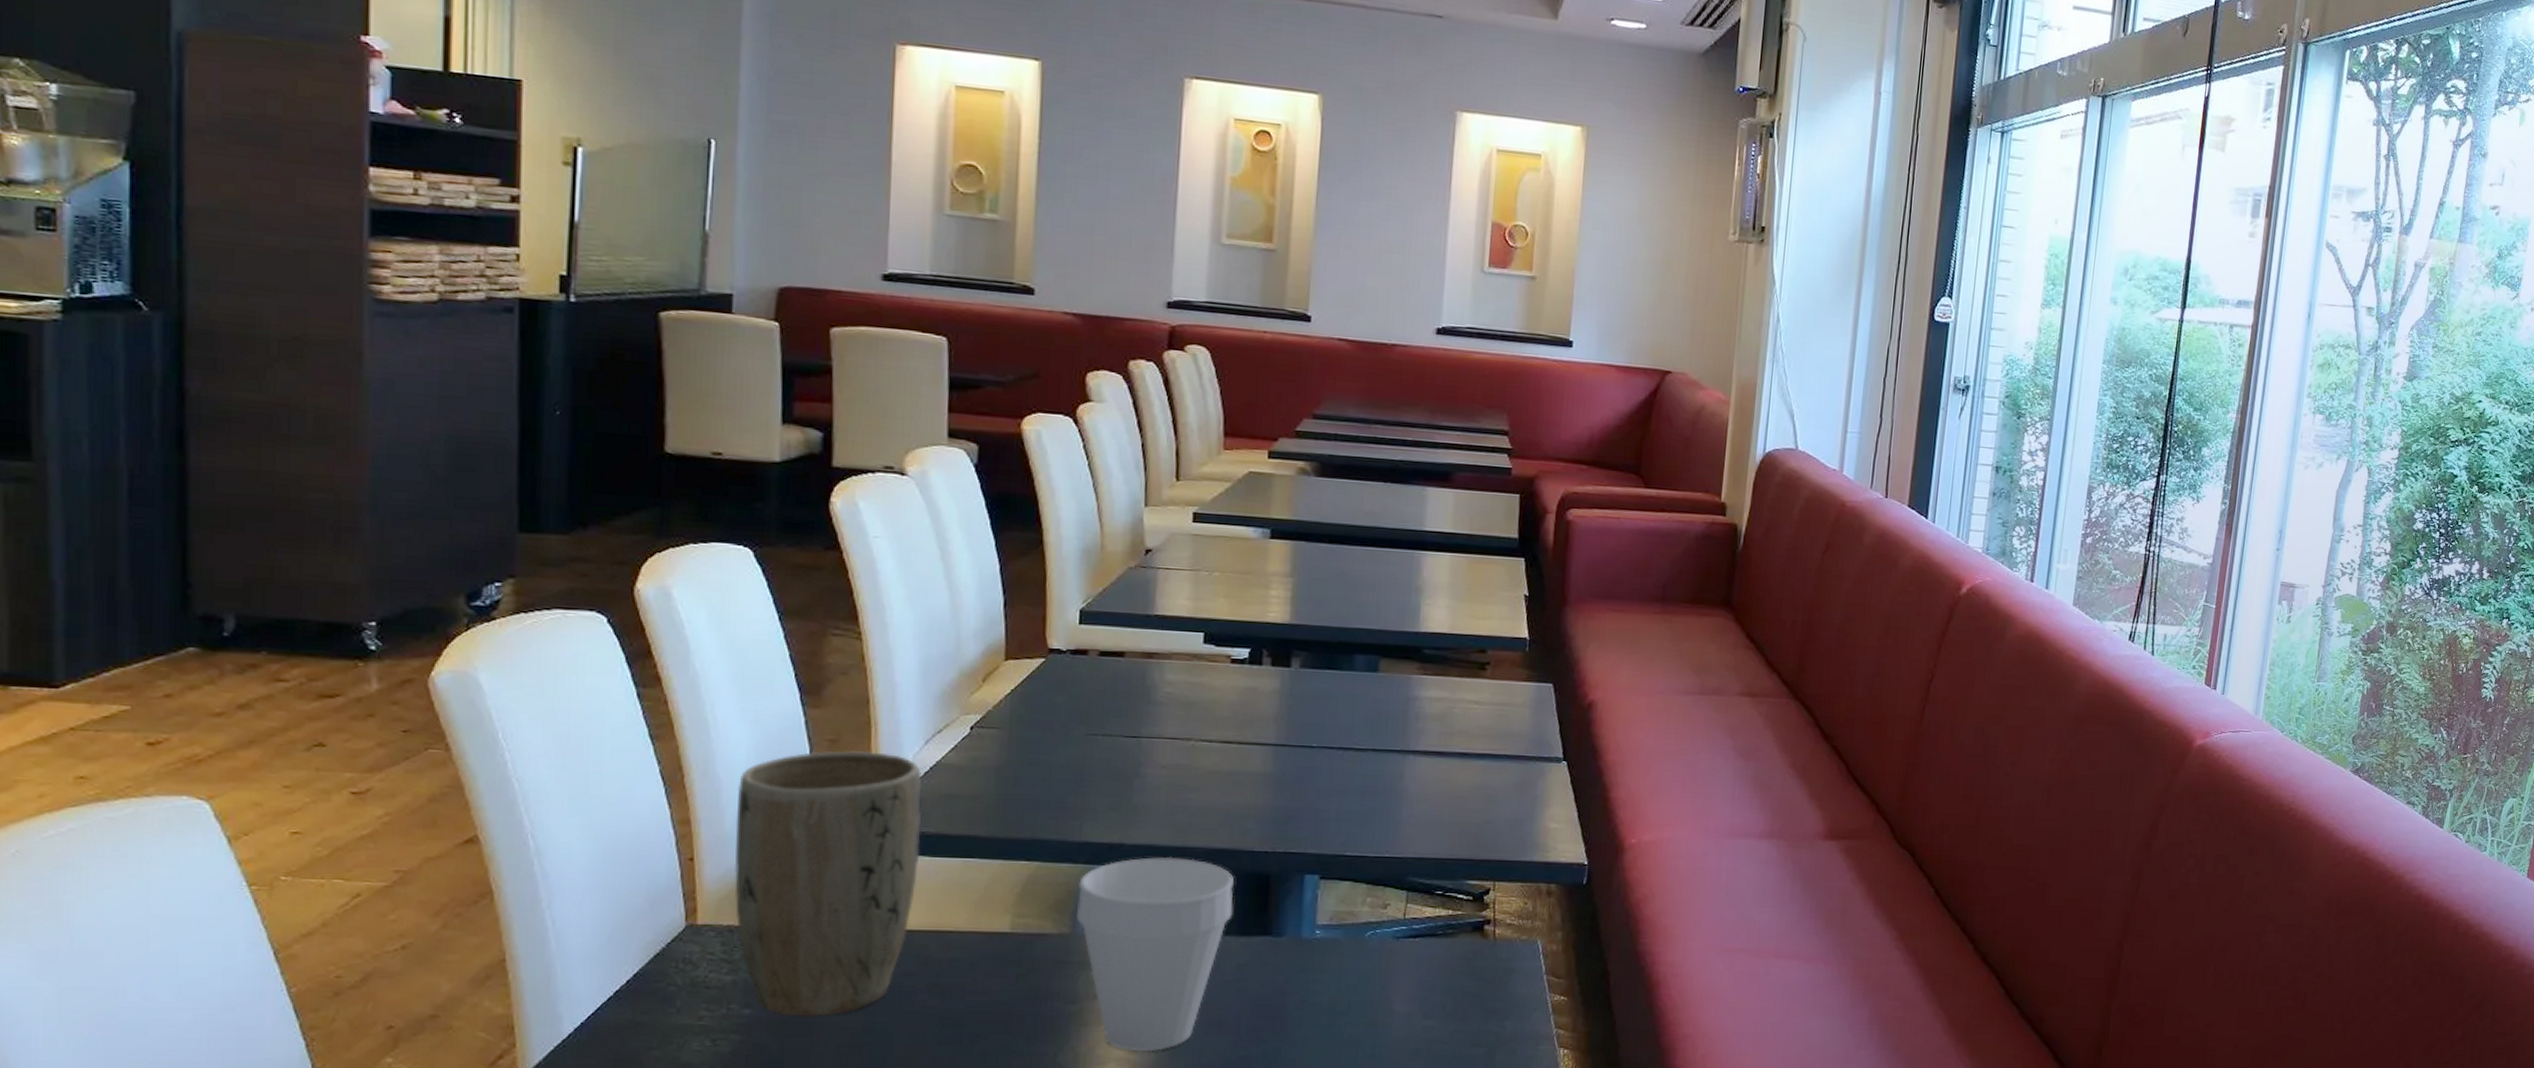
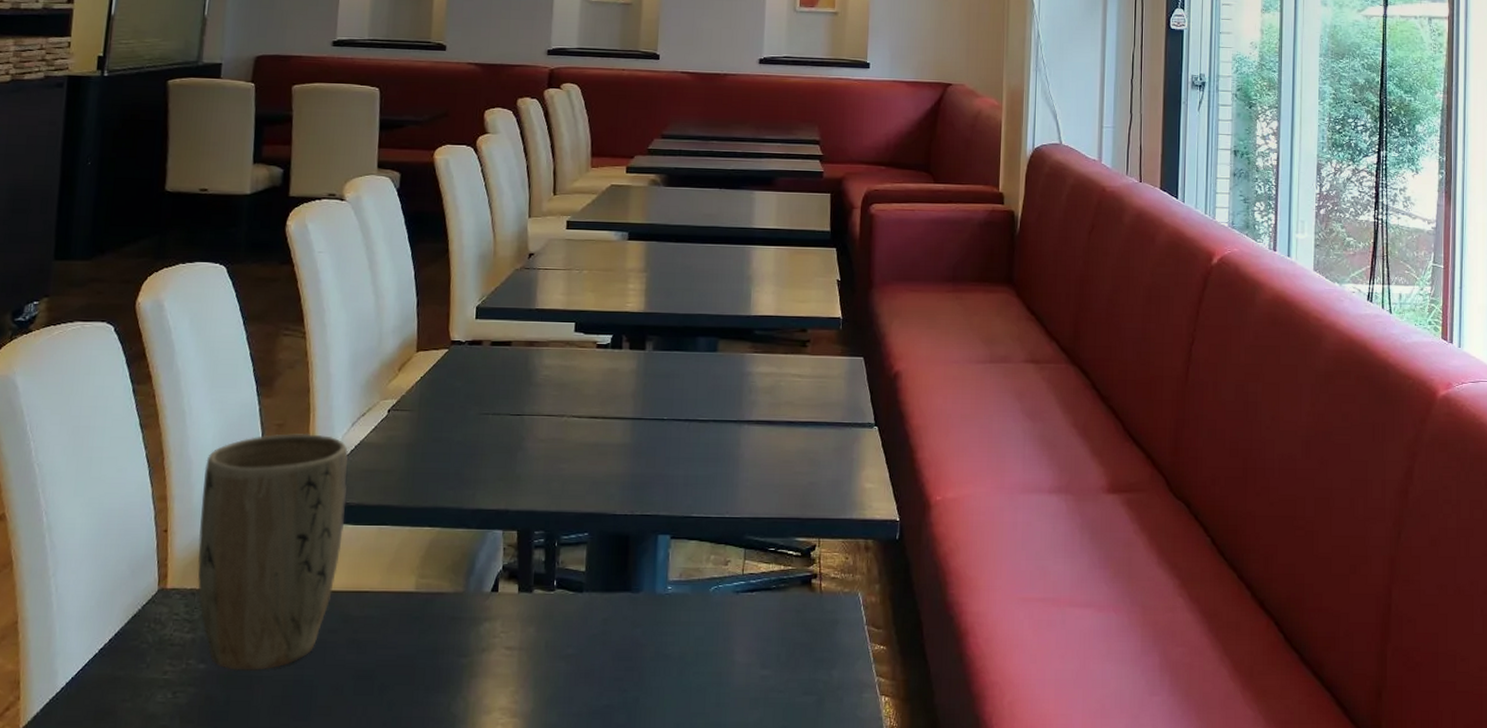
cup: present [1077,856,1234,1052] -> none [469,521,599,701]

